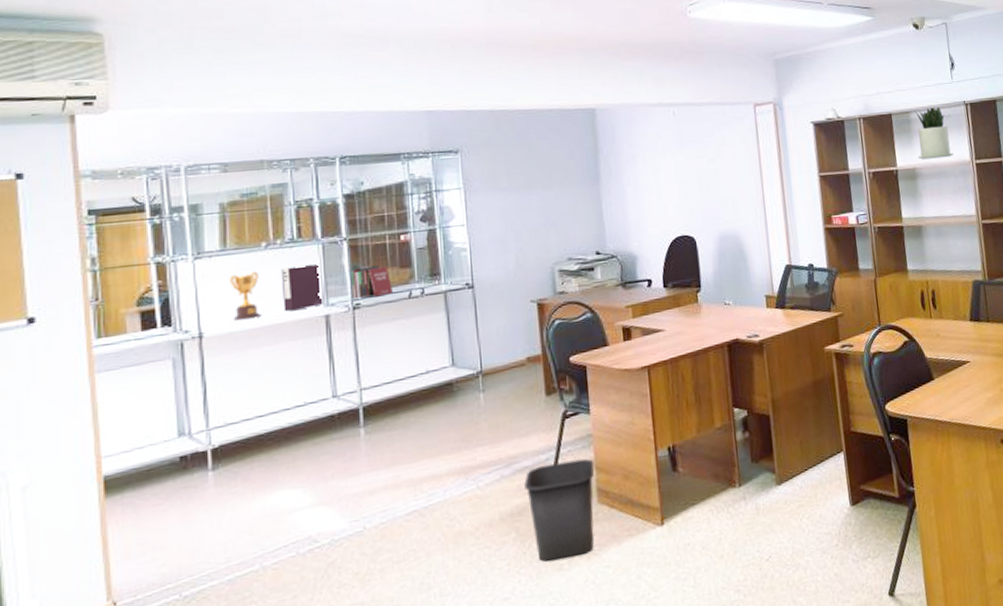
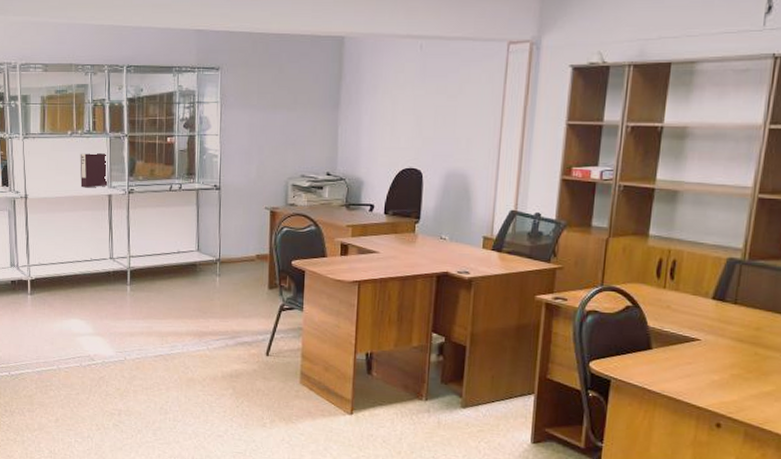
award: present [230,271,260,321] -> none [46,153,65,190]
books: present [349,265,394,300] -> none [126,160,159,186]
waste bin: present [524,458,595,562] -> none [243,343,301,421]
planter: present [914,107,954,160] -> none [693,58,743,118]

